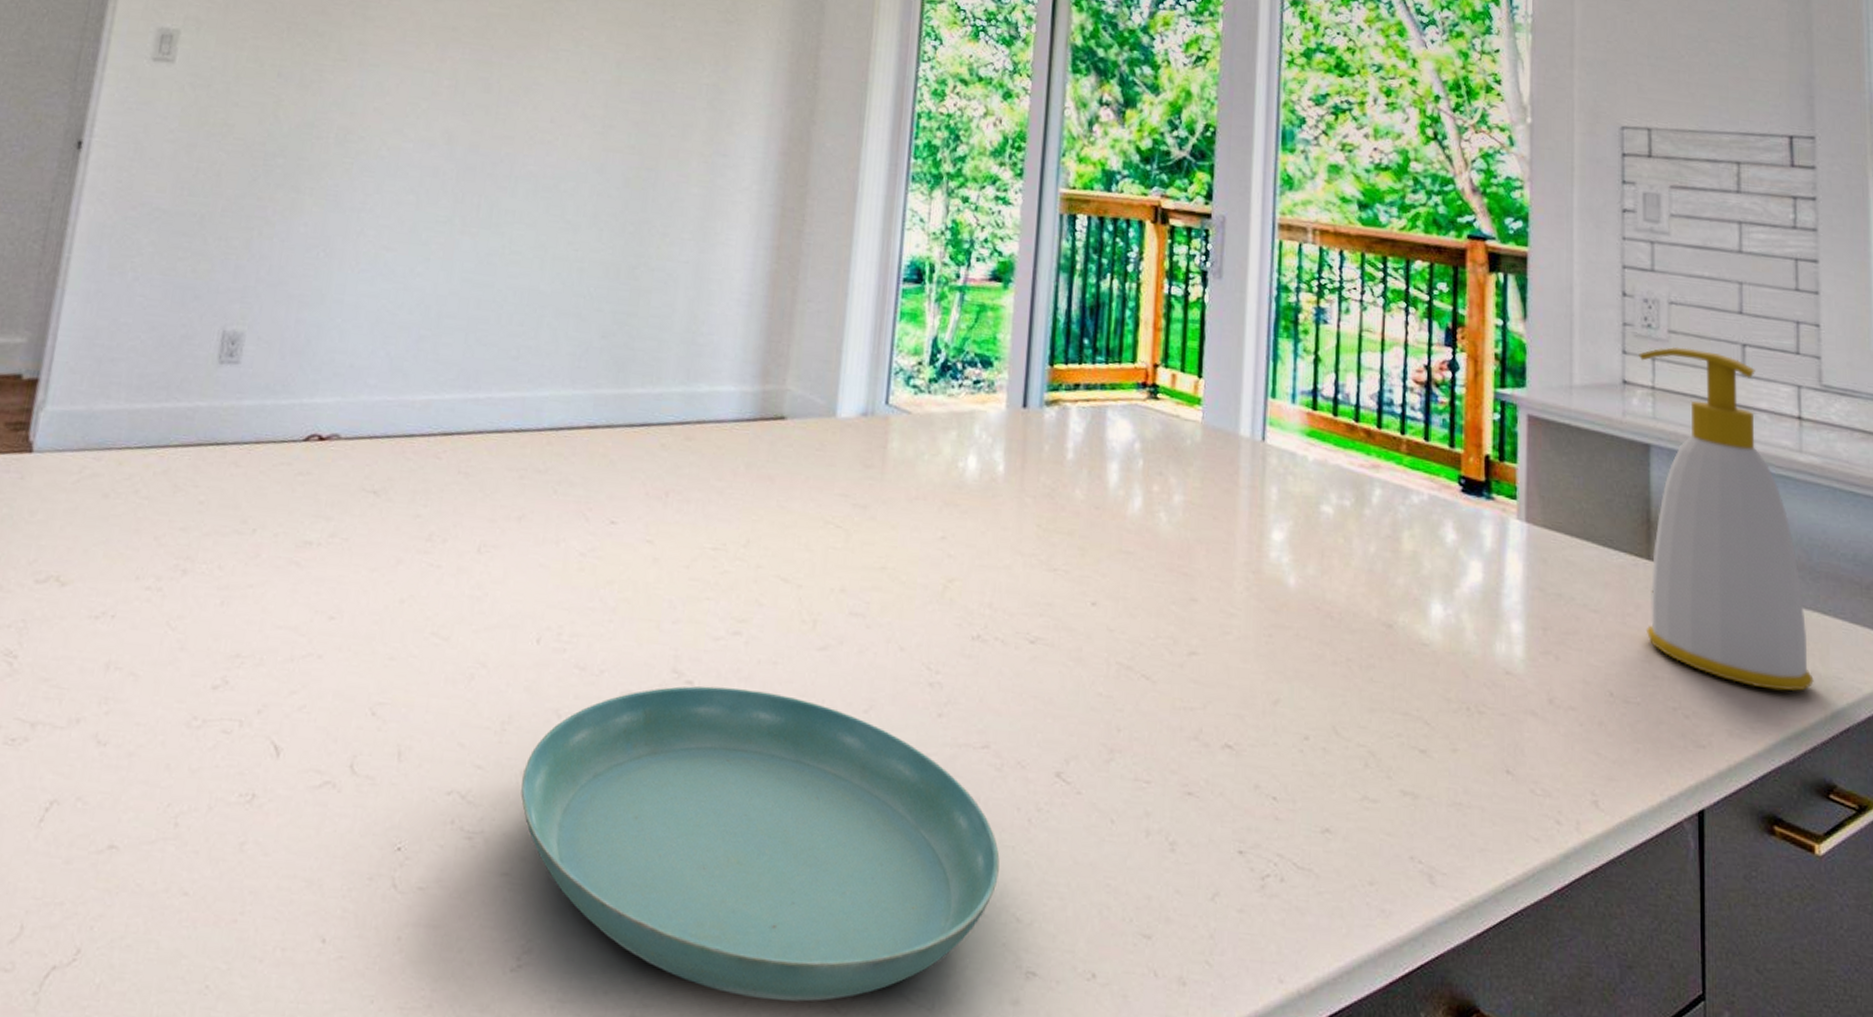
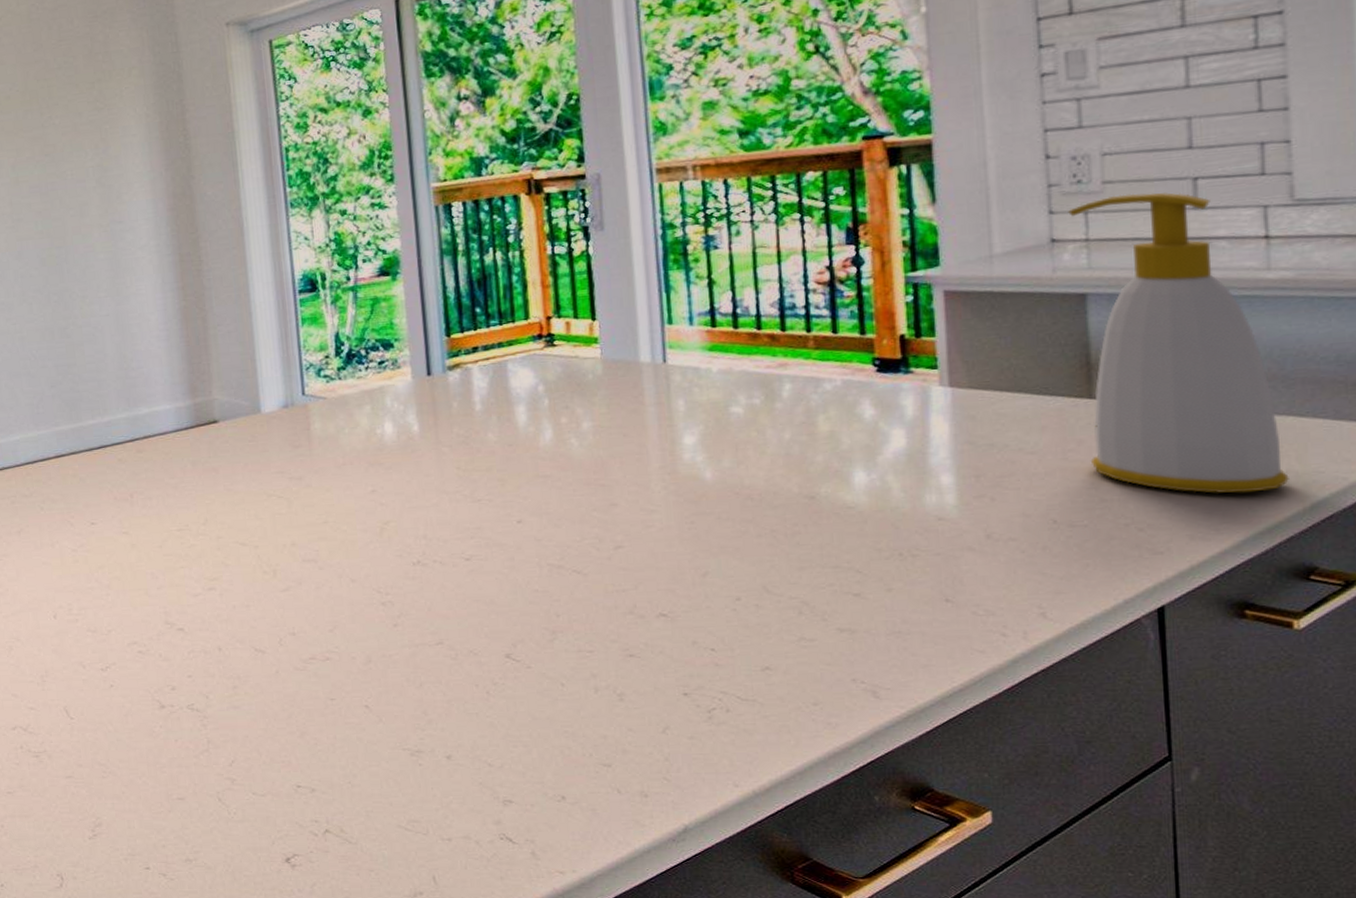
saucer: present [521,686,1000,1002] -> none [66,628,468,840]

